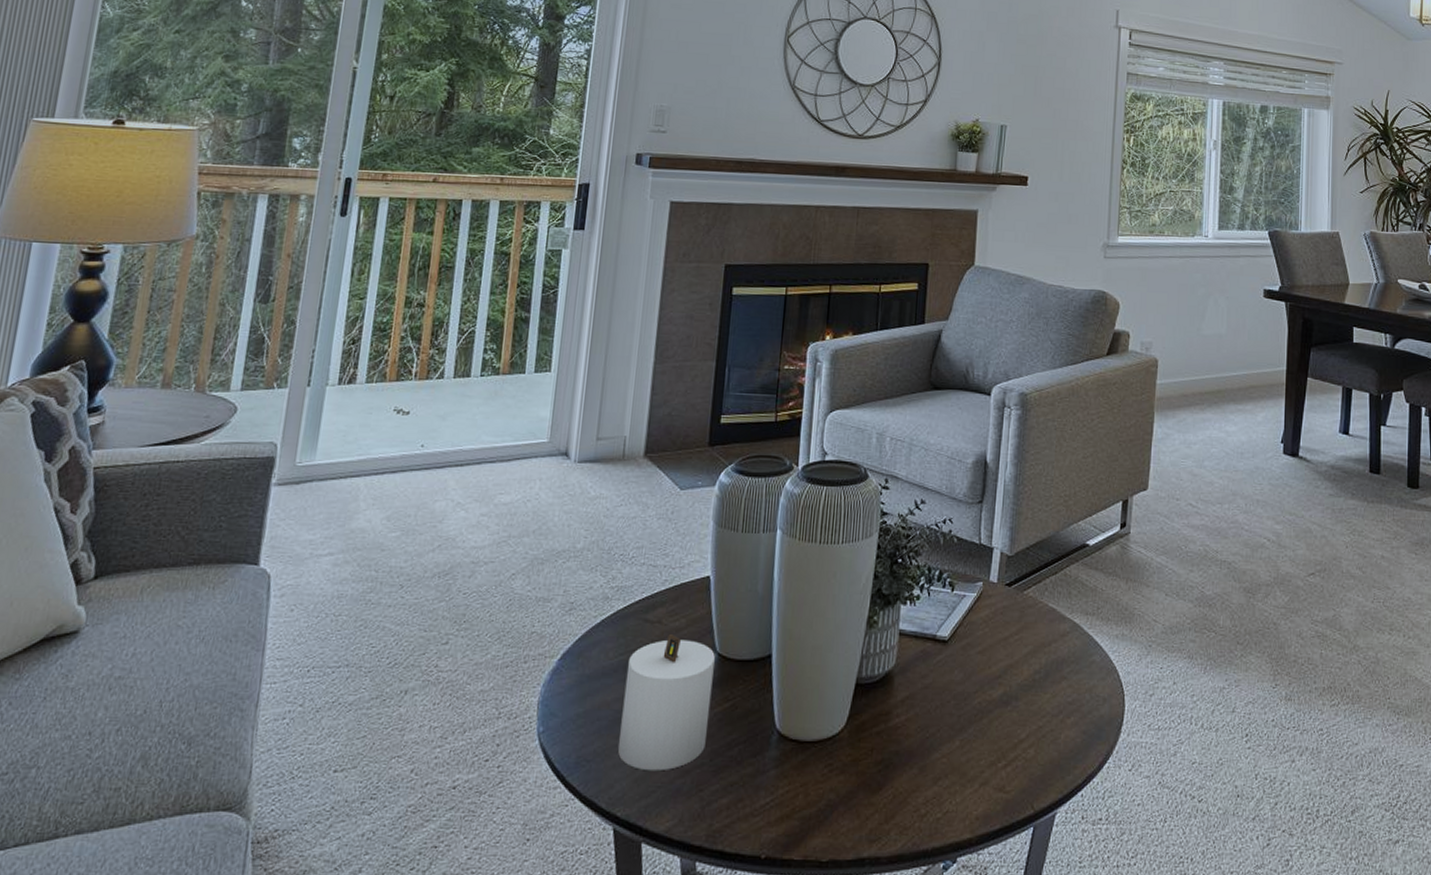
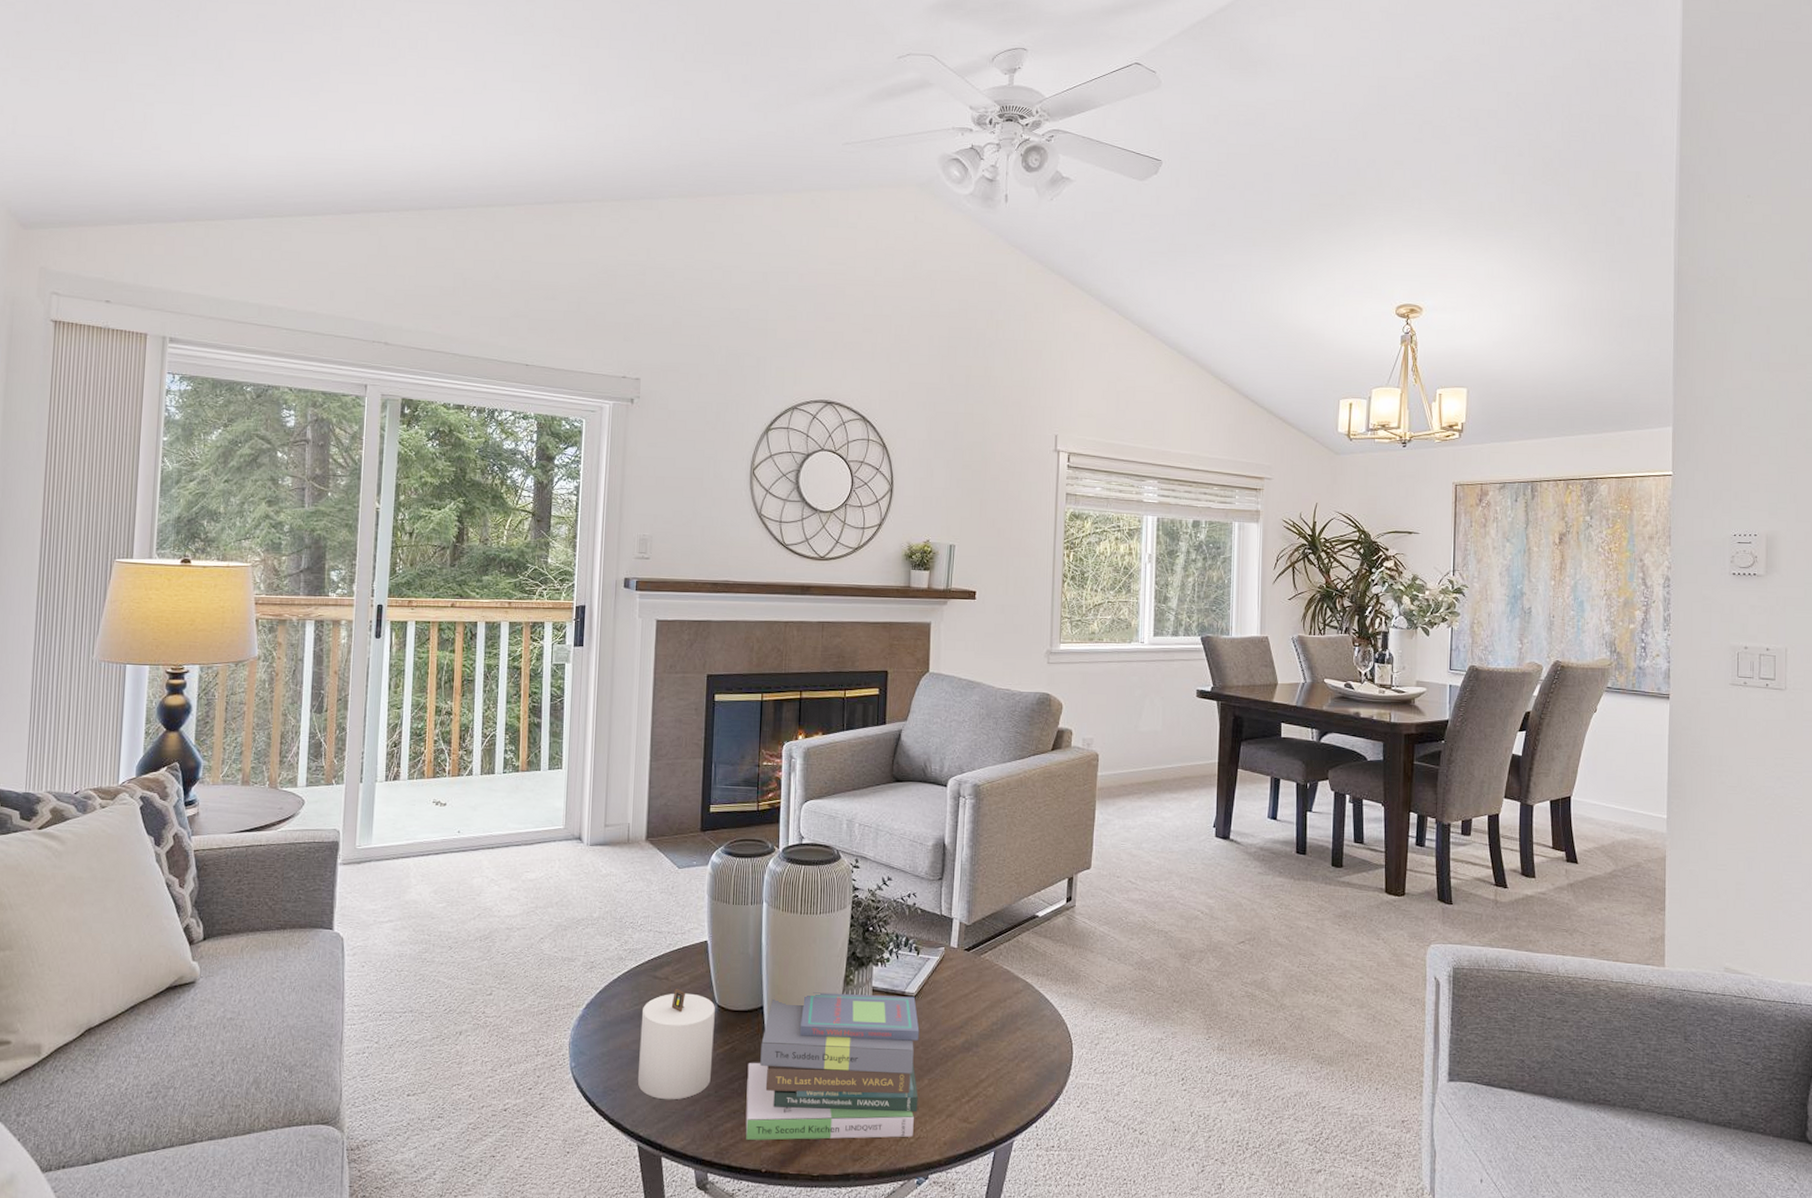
books: none [744,637,952,819] -> present [745,992,920,1140]

